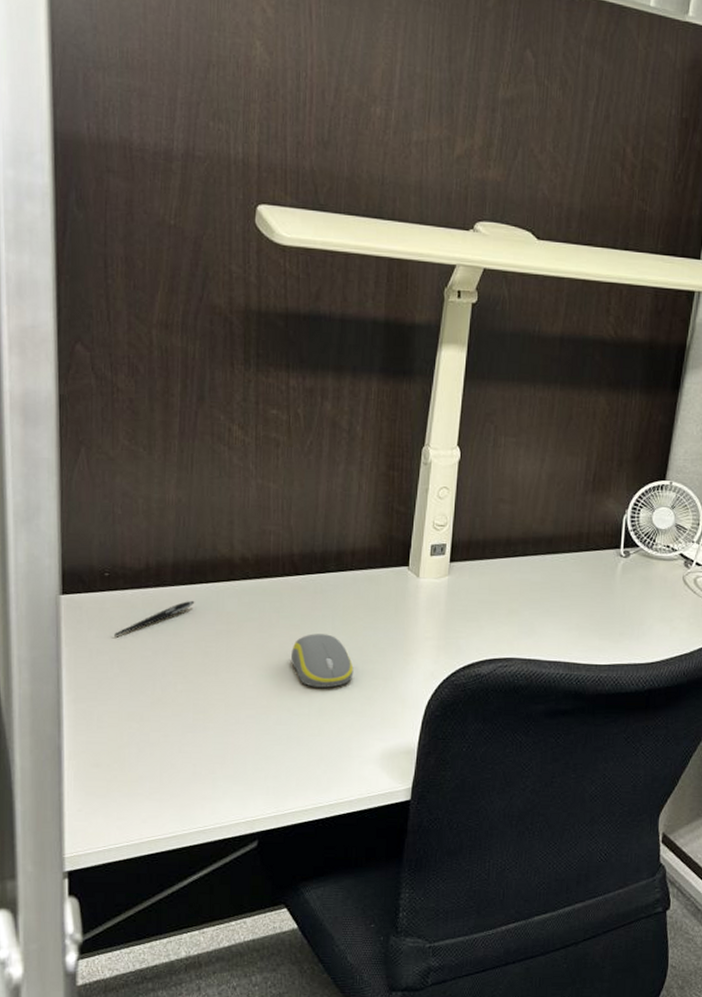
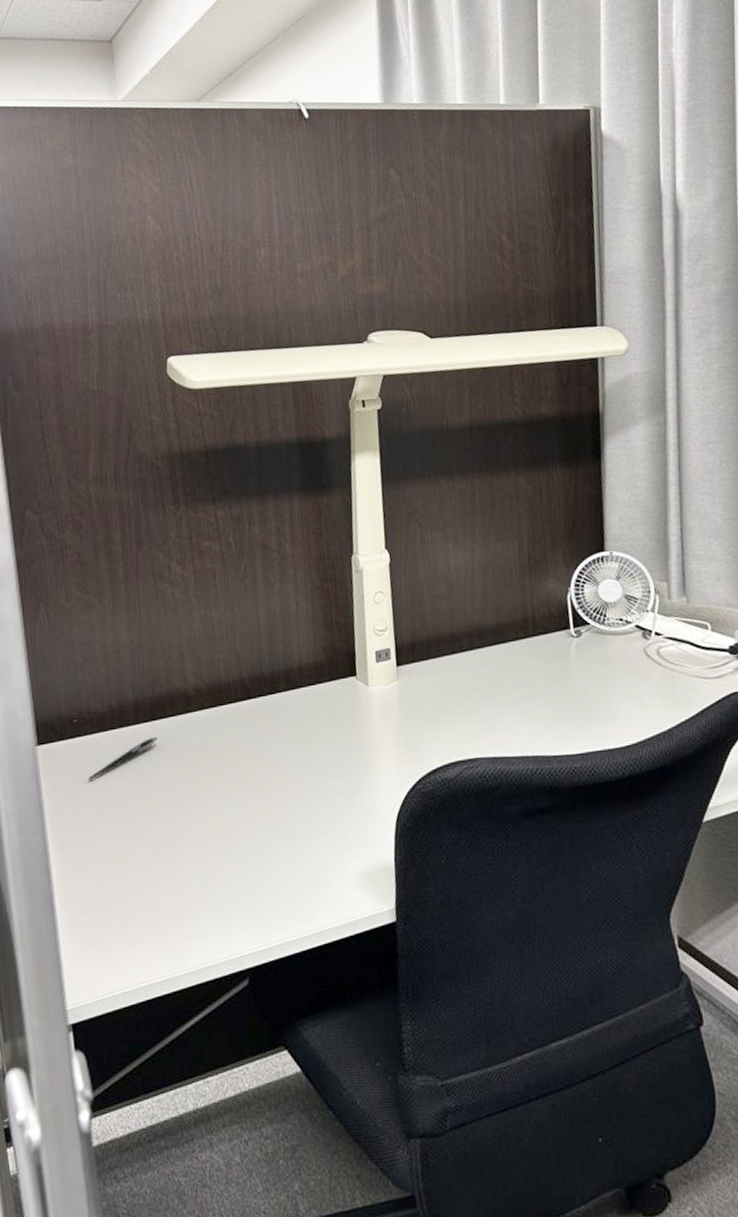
computer mouse: present [291,634,354,688] -> none [255,755,319,811]

